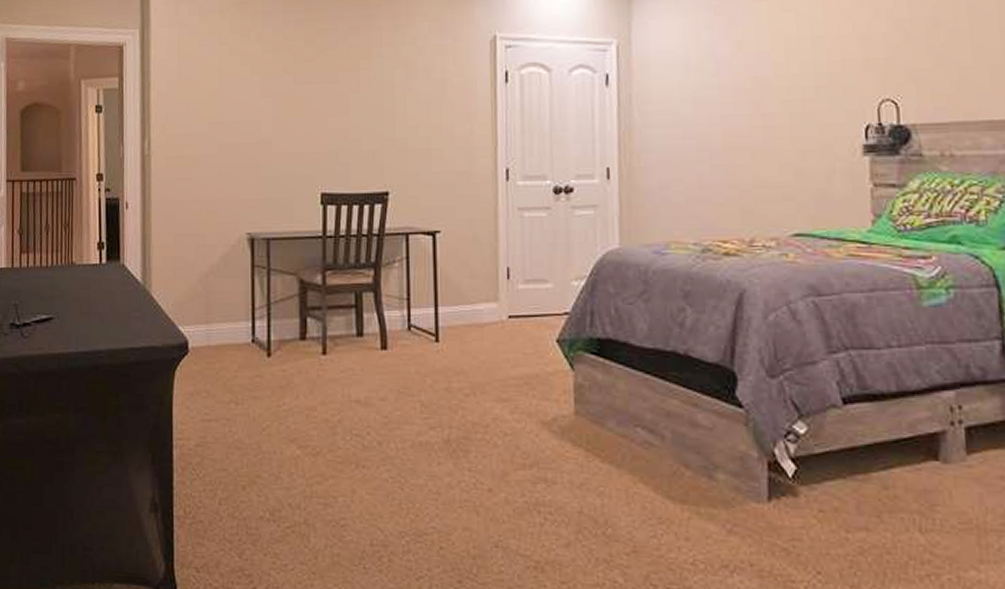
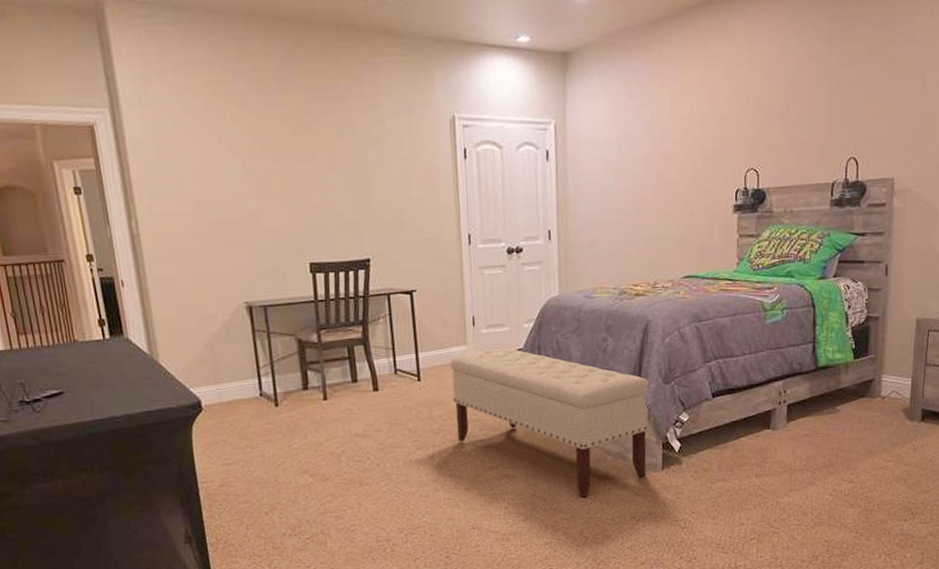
bench: none [476,309,747,526] -> present [450,347,650,498]

